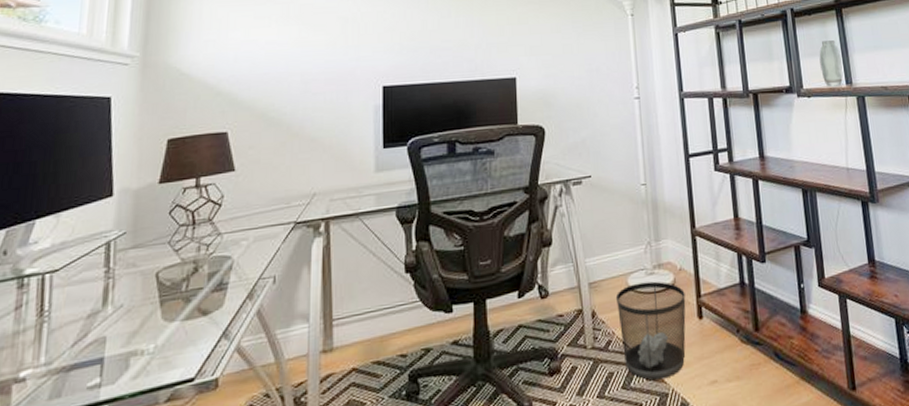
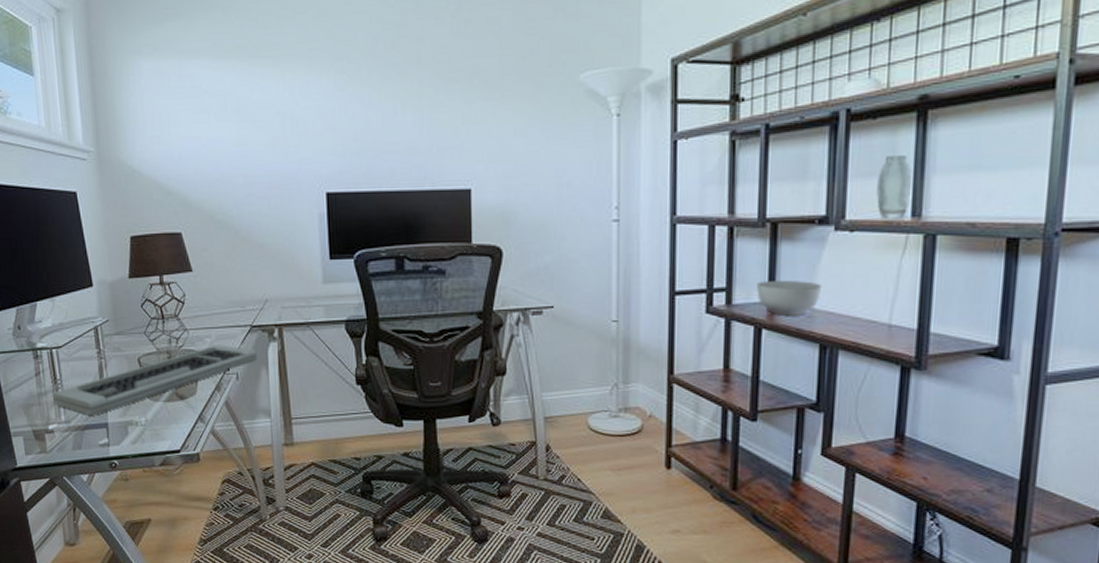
computer keyboard: none [32,246,299,352] -> present [52,345,257,416]
waste bin: present [615,281,686,380] -> none [573,424,653,520]
bowl: none [749,138,796,168] -> present [757,281,822,316]

